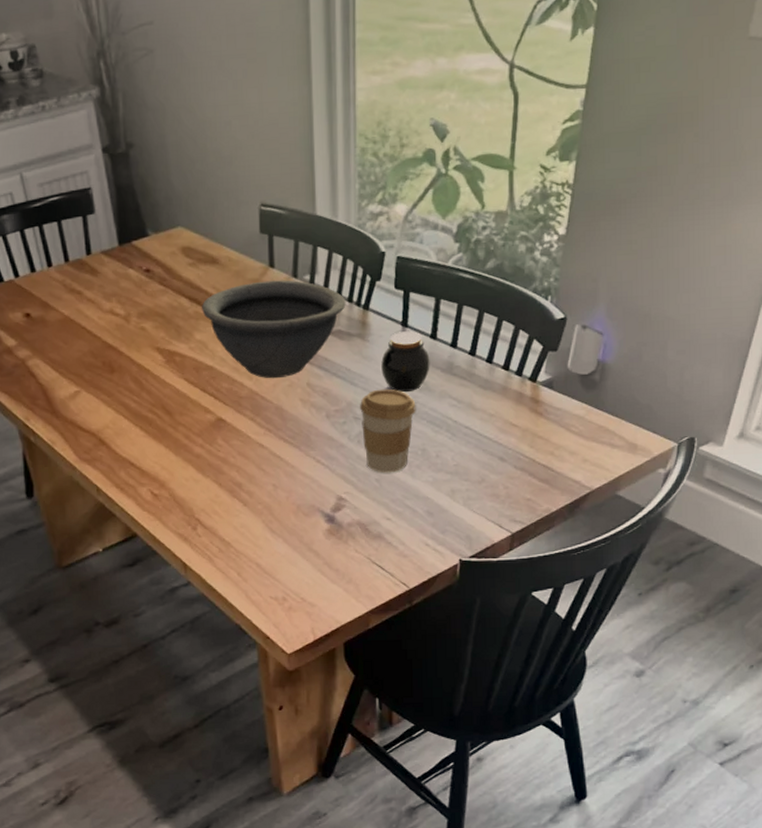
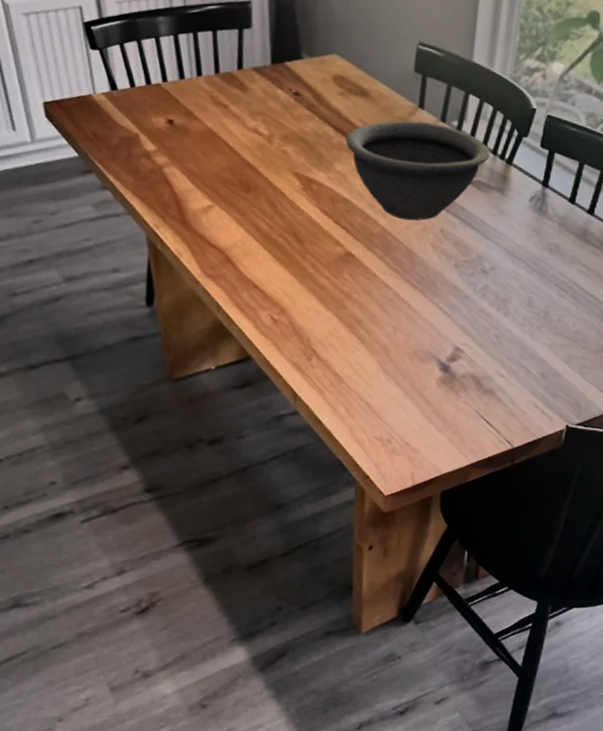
coffee cup: present [360,389,416,473] -> none [488,245,545,331]
jar: present [381,331,430,393] -> none [515,191,566,253]

